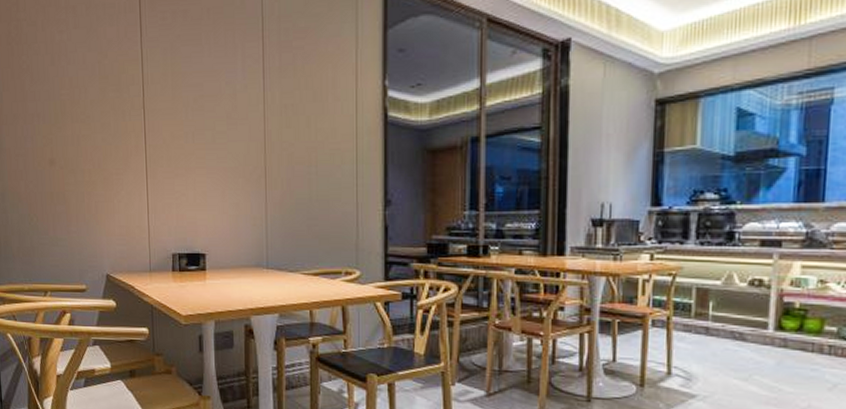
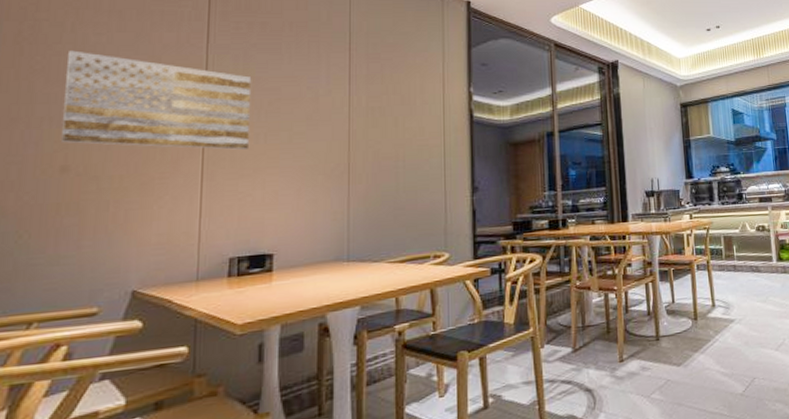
wall art: none [43,49,181,148] -> present [60,50,252,150]

